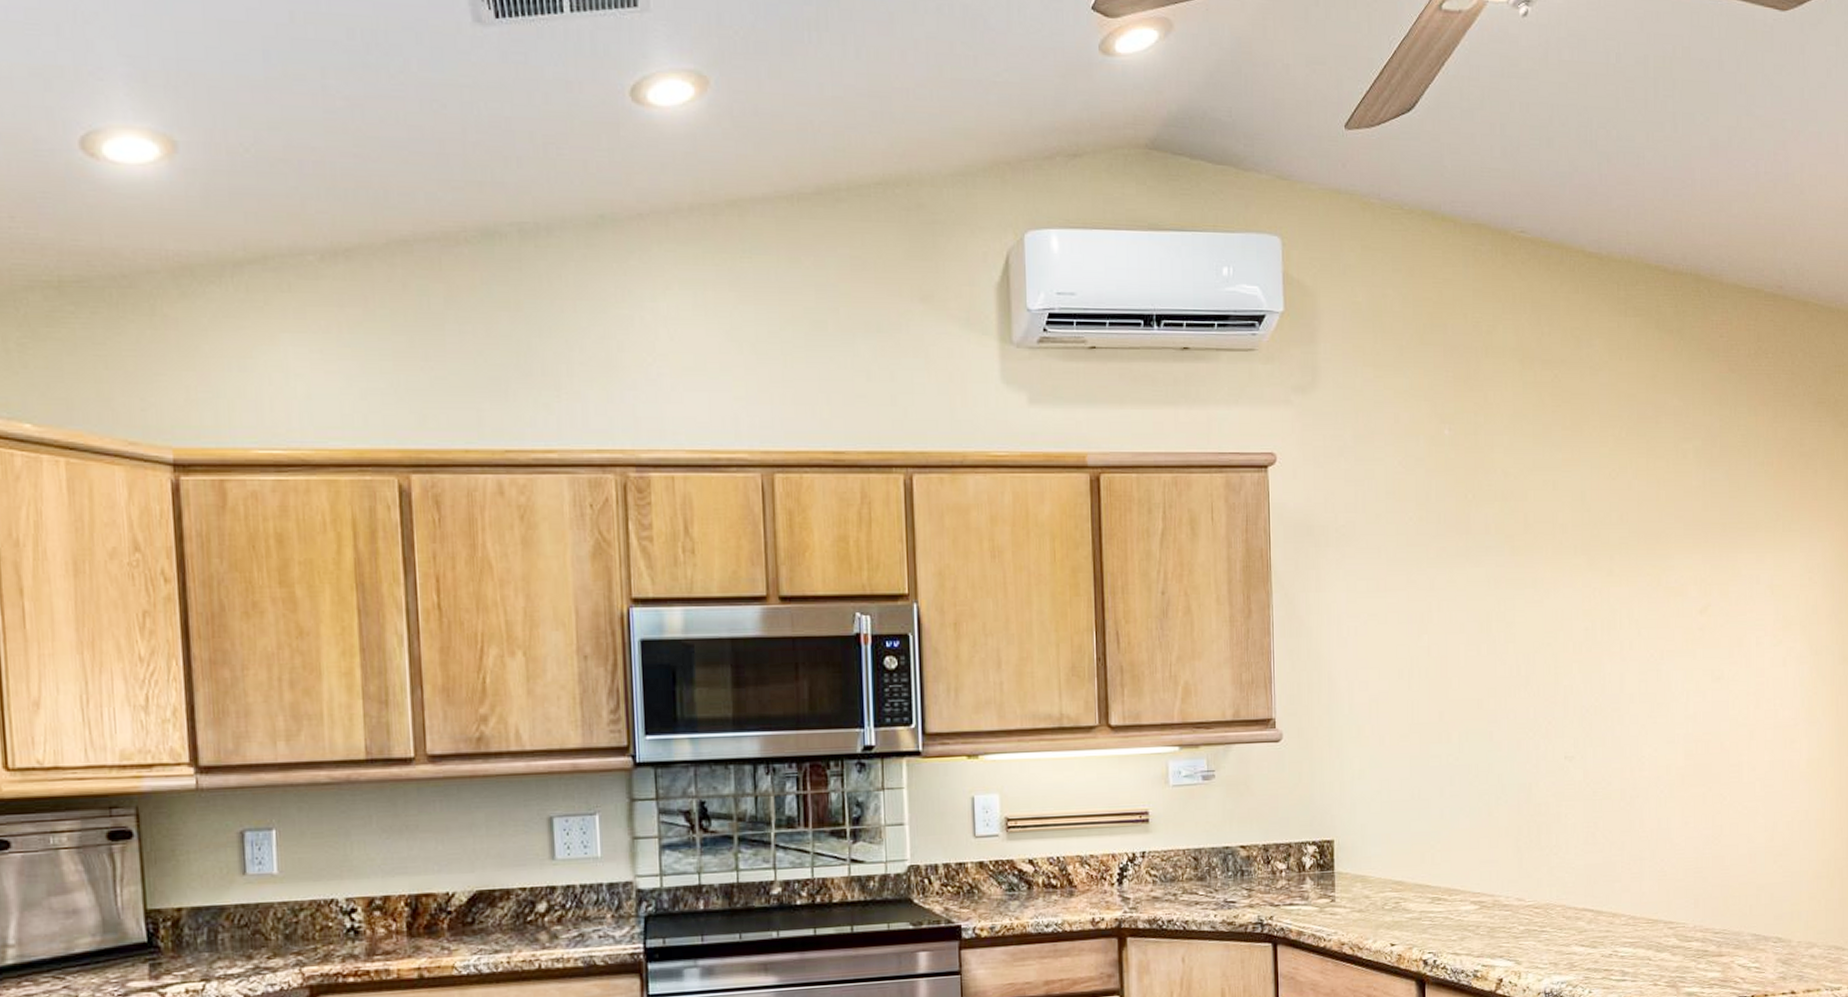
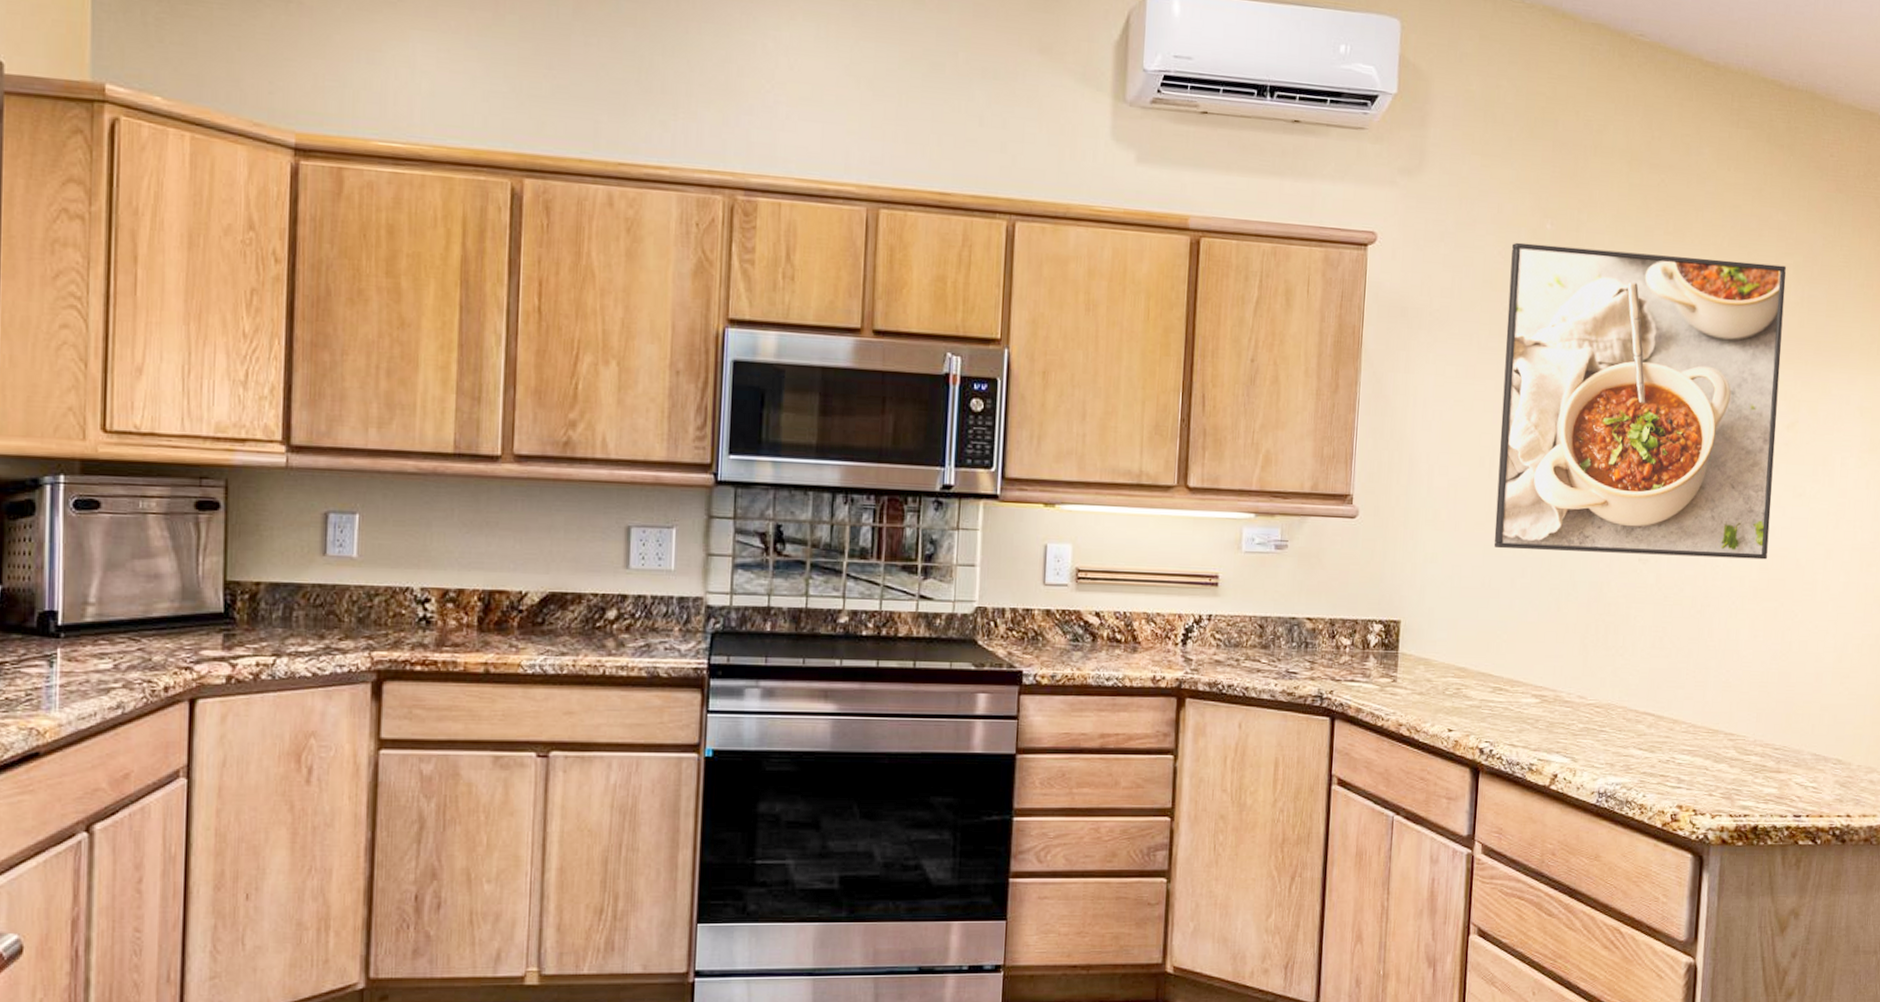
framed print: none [1412,450,1691,759] -> present [1494,242,1786,560]

